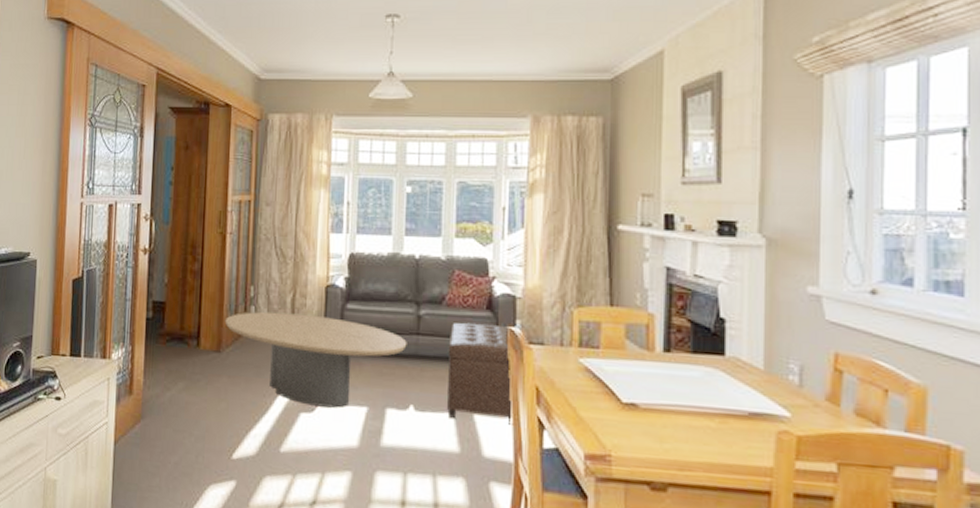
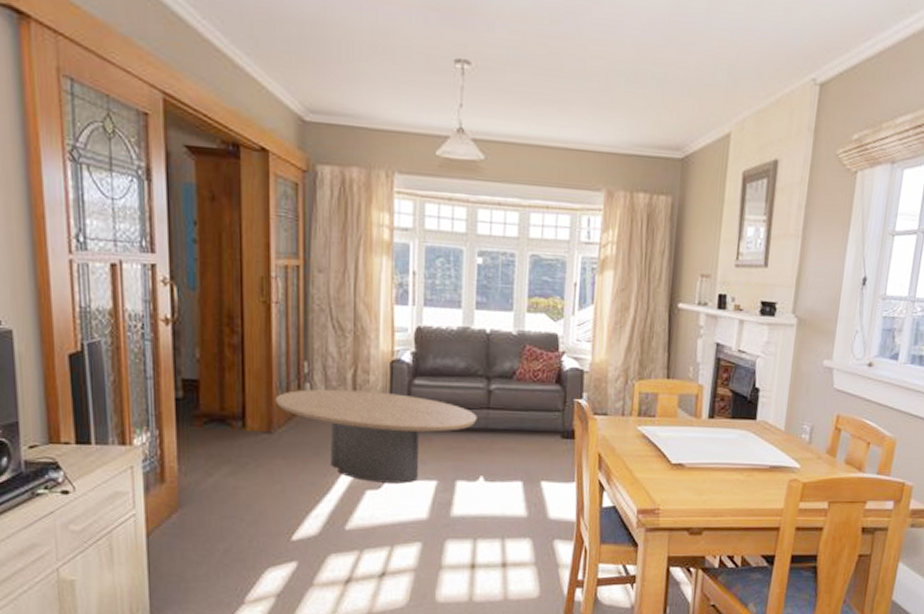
ottoman: present [447,322,514,425] -> none [516,396,577,489]

